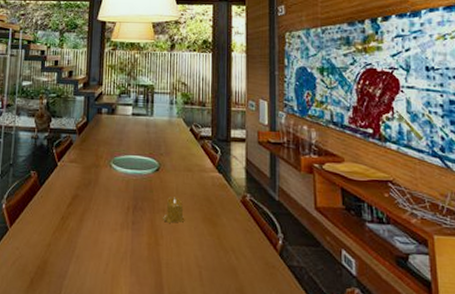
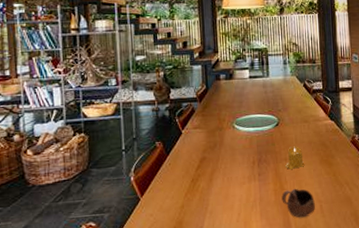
cup: none [155,246,193,283] -> present [281,188,315,218]

